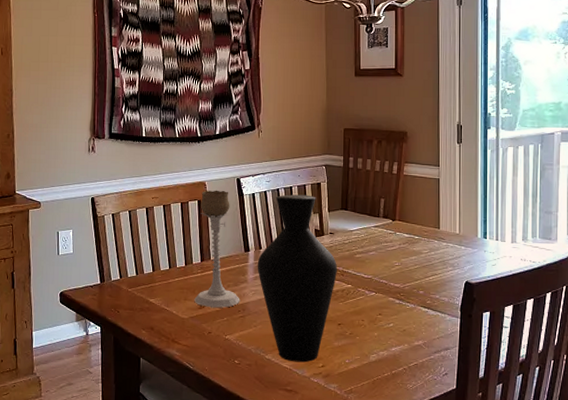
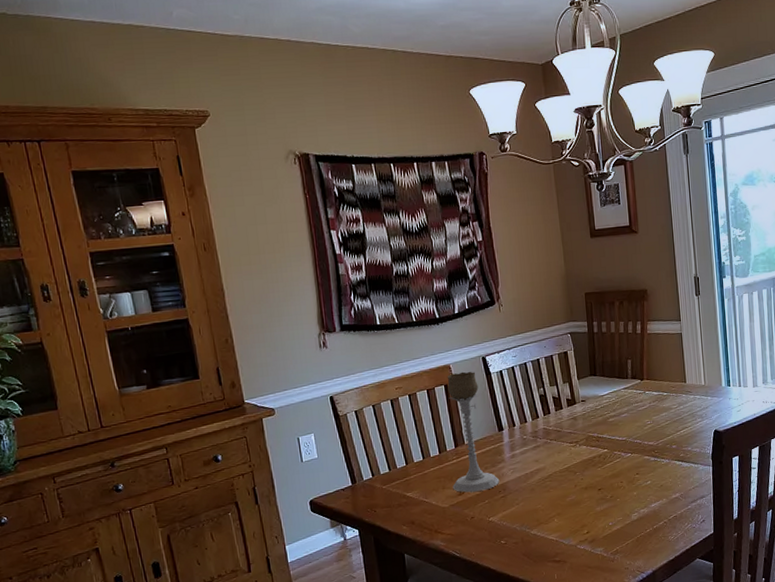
vase: present [257,194,338,363] -> none [512,365,593,533]

